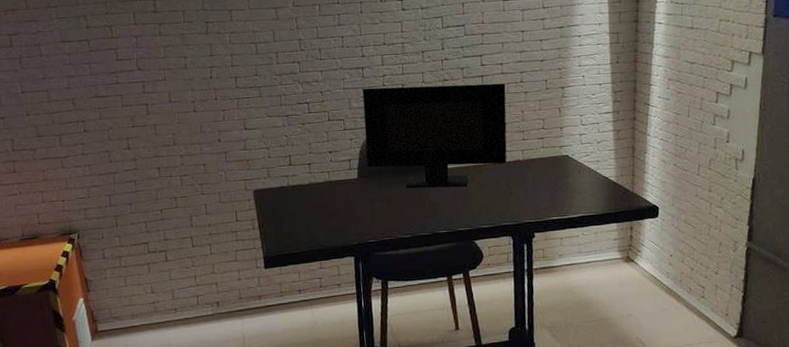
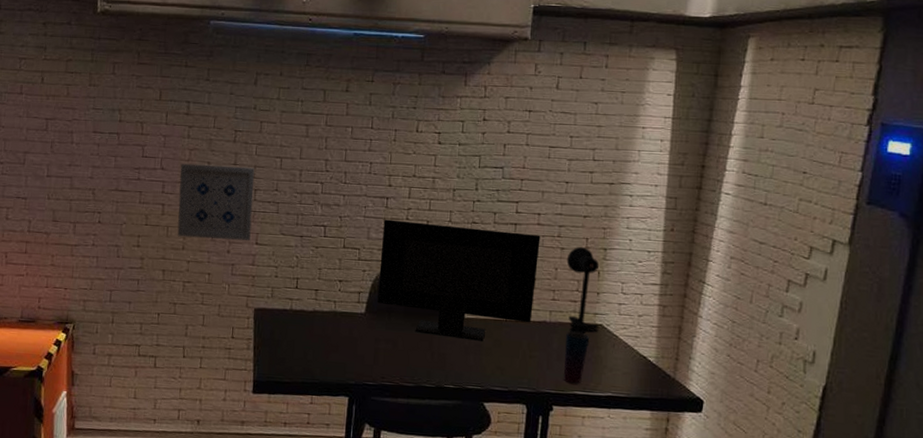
wall art: none [157,56,239,134] -> present [177,163,254,241]
desk lamp: none [530,88,566,167] -> present [566,247,600,335]
cup: none [538,165,559,211] -> present [564,331,590,384]

